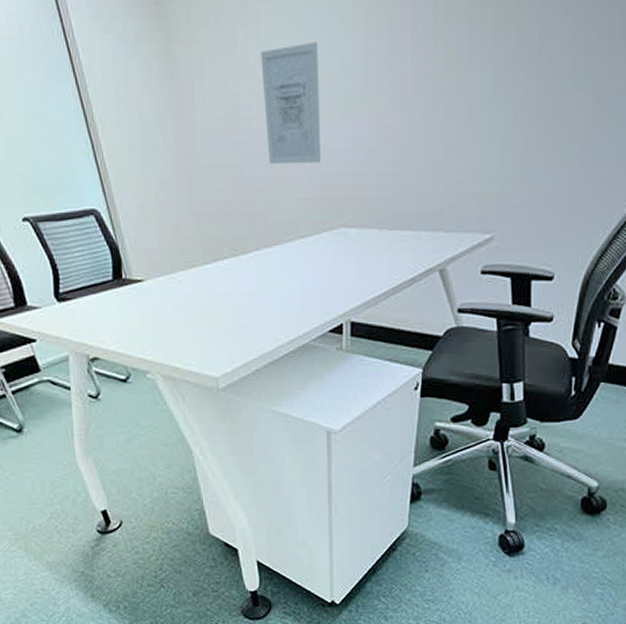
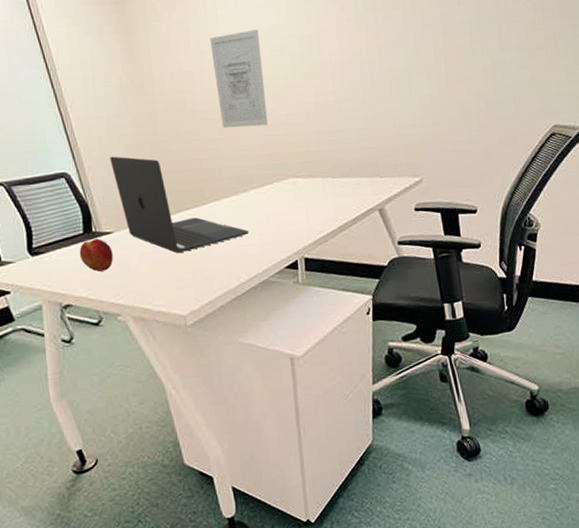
peach: none [108,287,144,323] -> present [79,239,113,272]
laptop: none [143,192,292,307] -> present [110,156,249,253]

